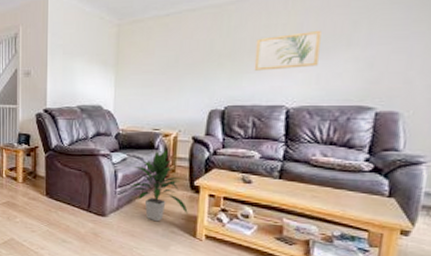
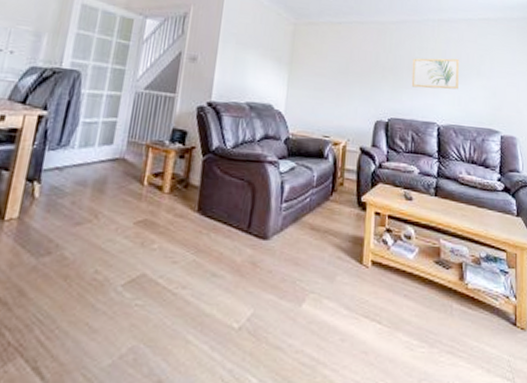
indoor plant: present [129,150,188,222] -> none [295,160,355,246]

